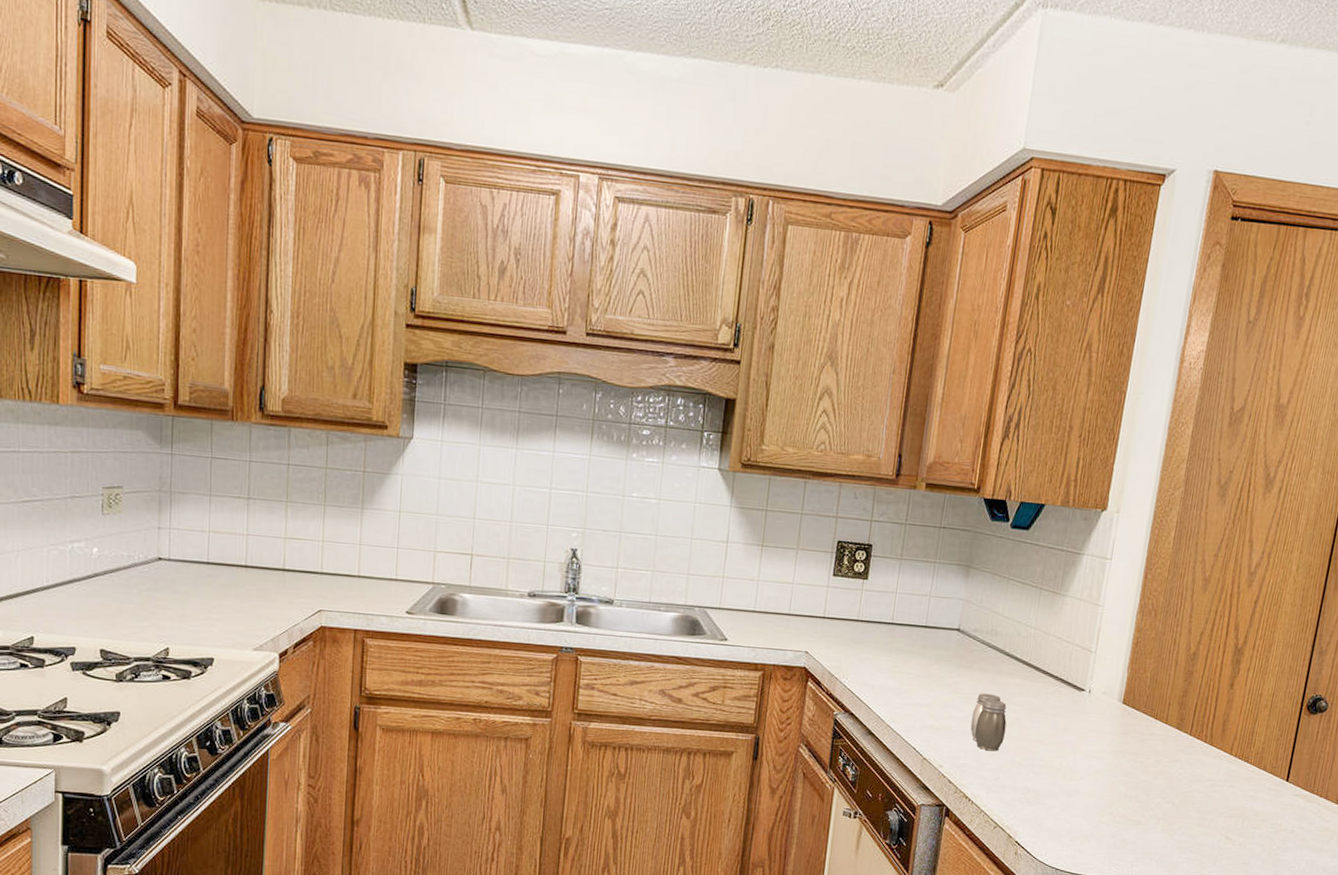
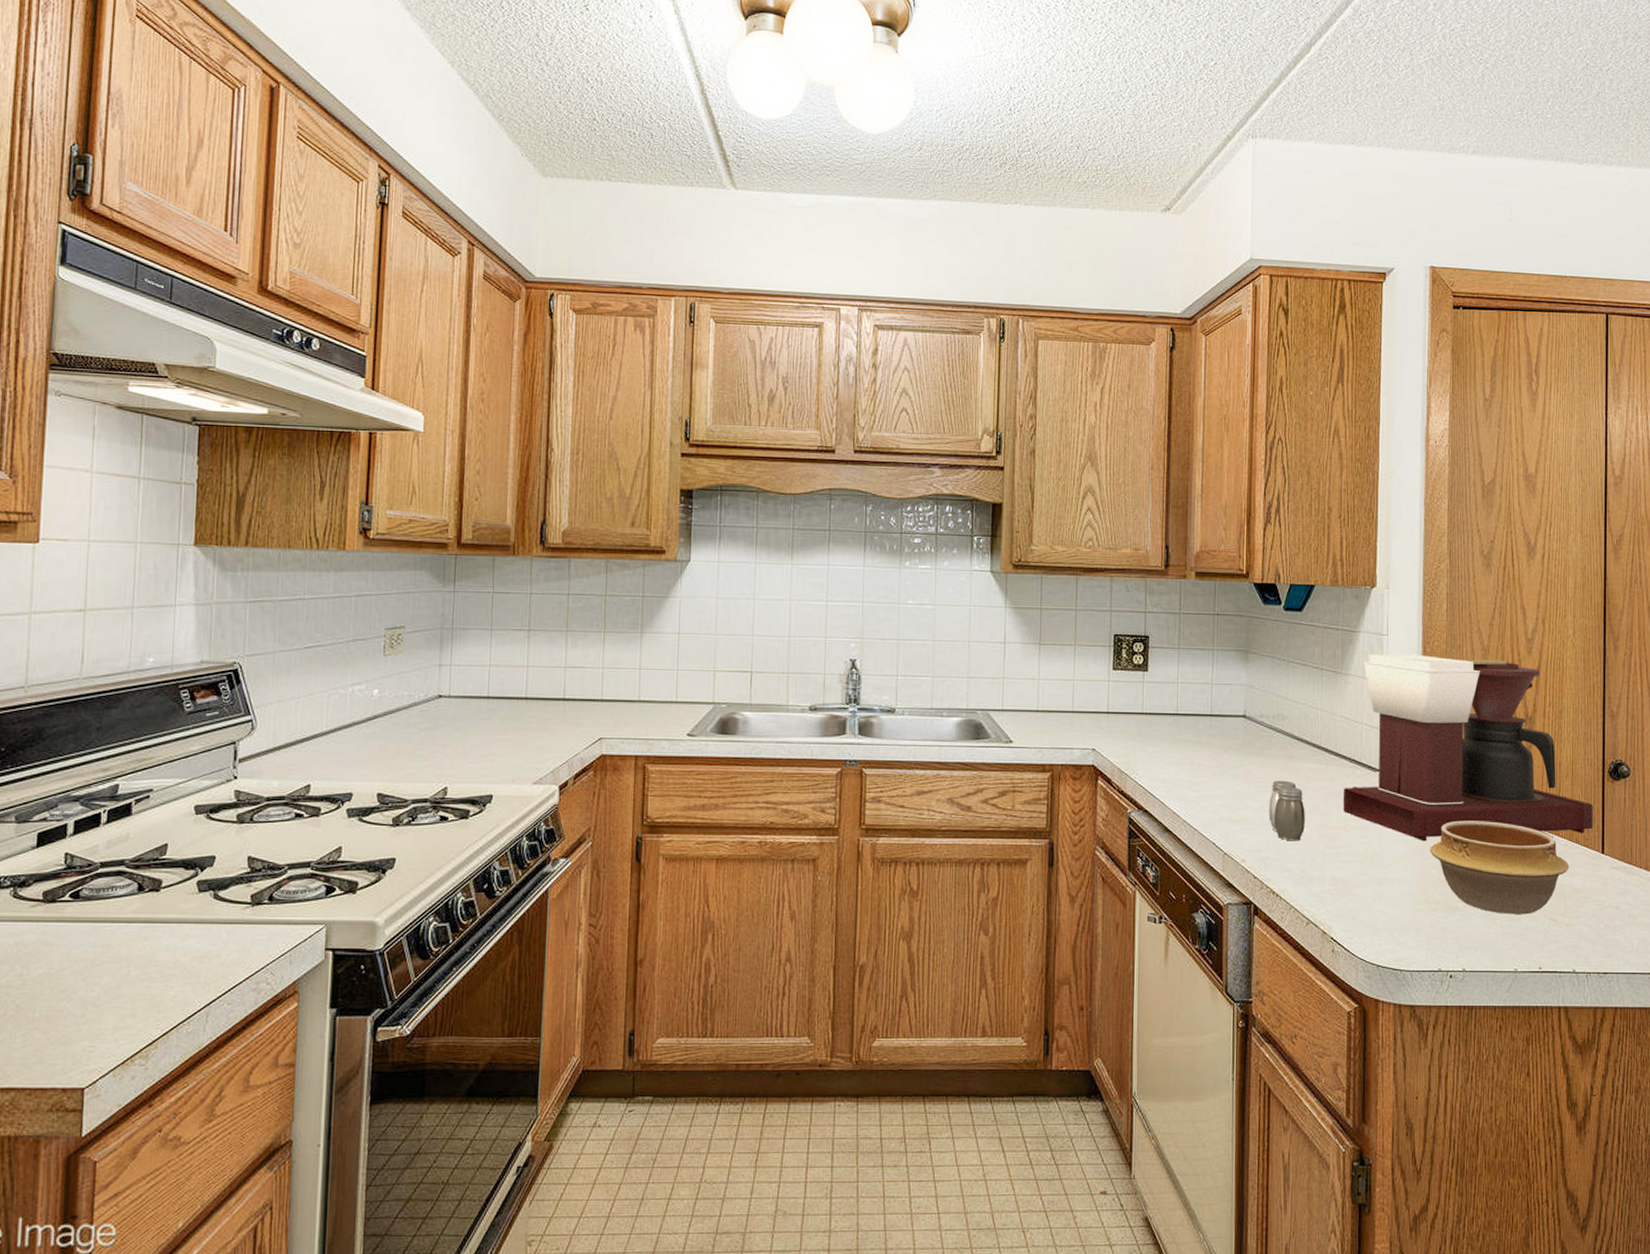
coffee maker: none [1043,577,1286,762] -> present [1343,653,1593,842]
bowl: none [1121,742,1253,832] -> present [1429,820,1570,915]

